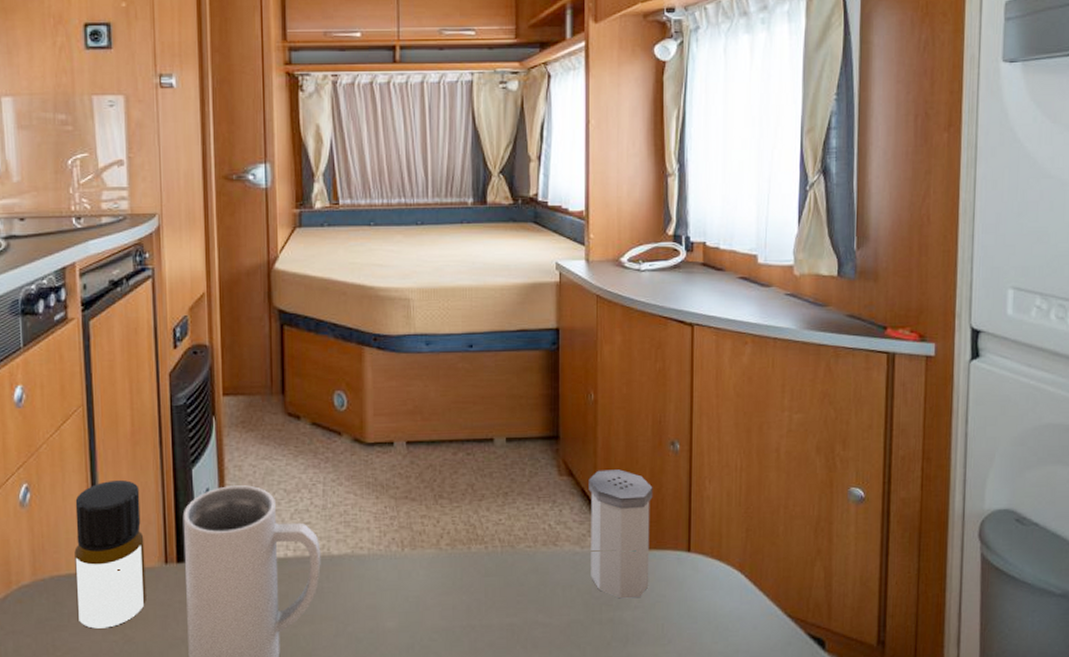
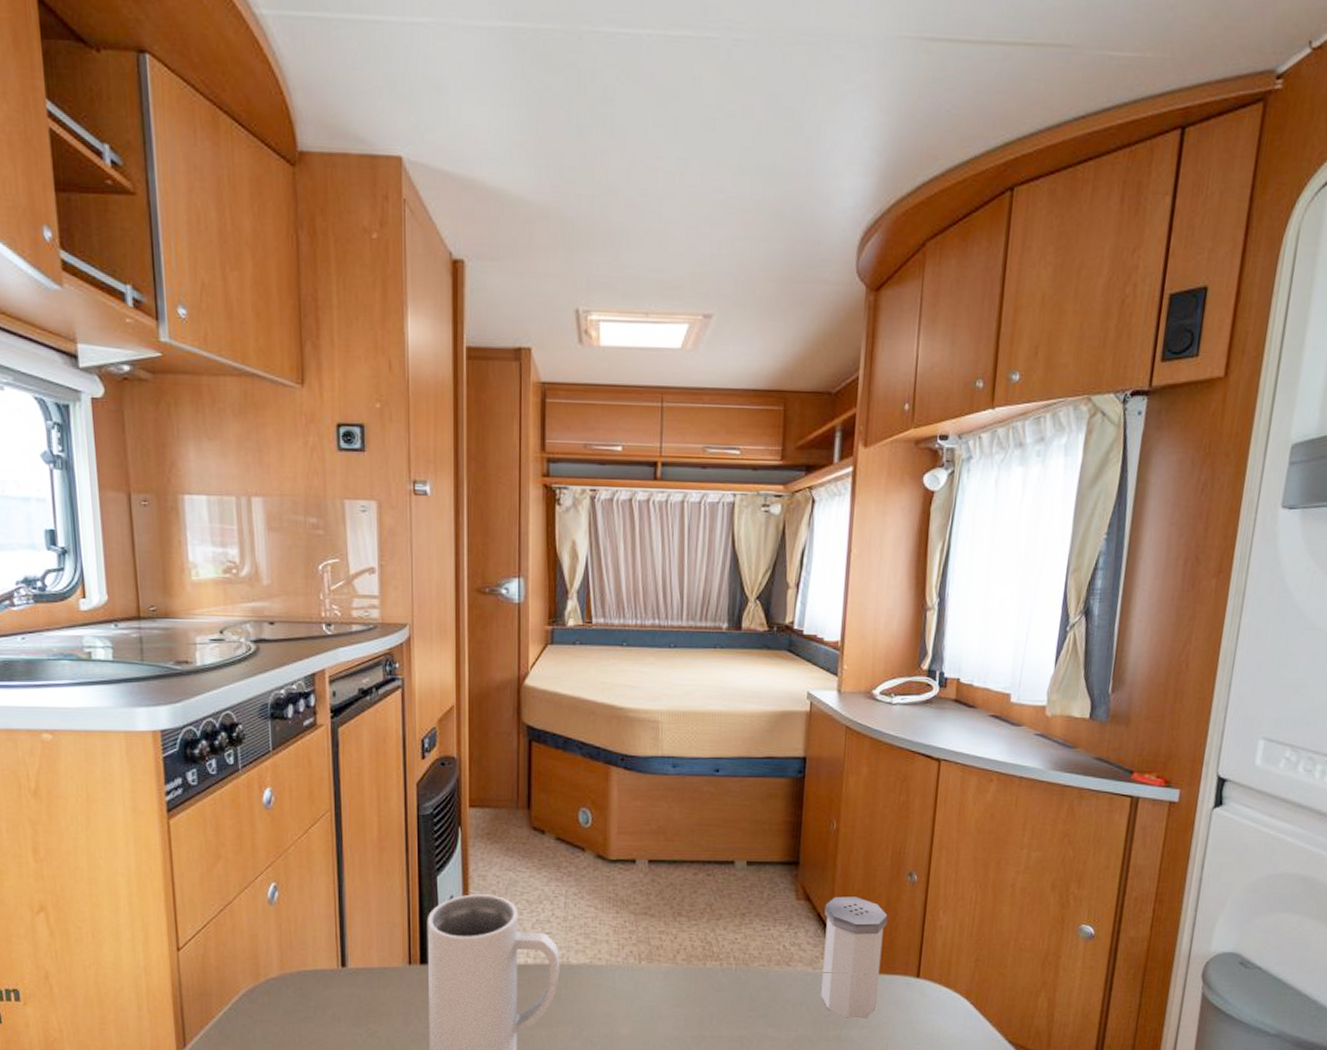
bottle: present [74,480,146,629] -> none [321,884,390,1022]

